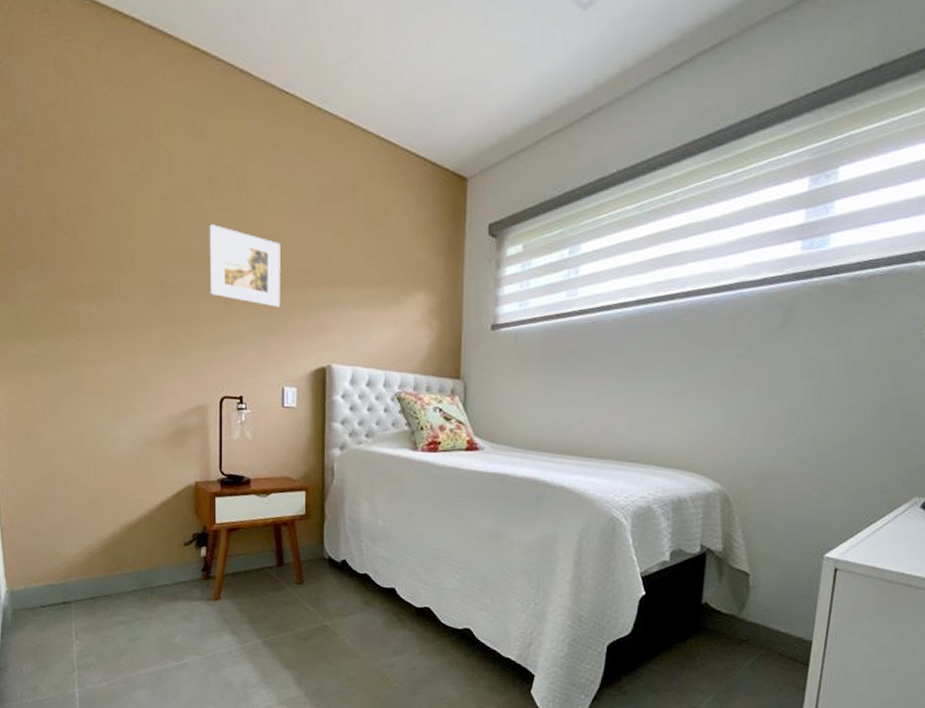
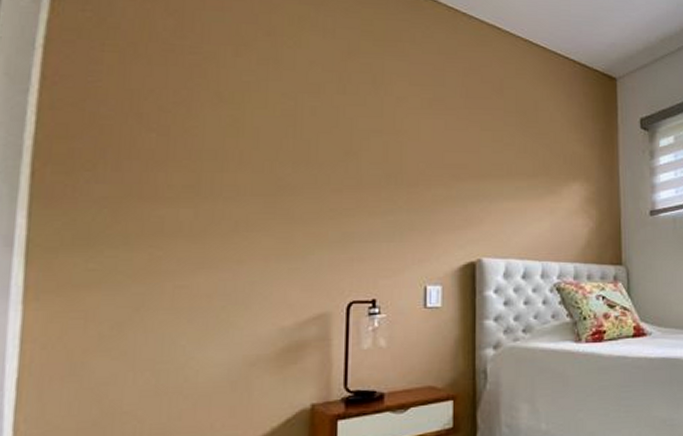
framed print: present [209,224,281,308] -> none [338,120,423,203]

